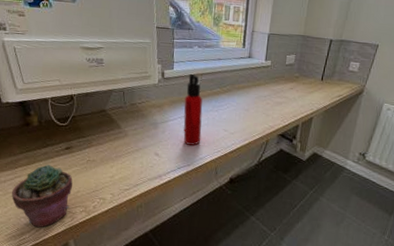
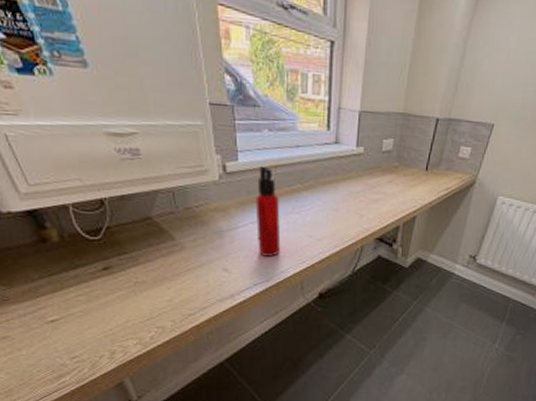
potted succulent: present [12,165,73,228] -> none [37,291,119,368]

